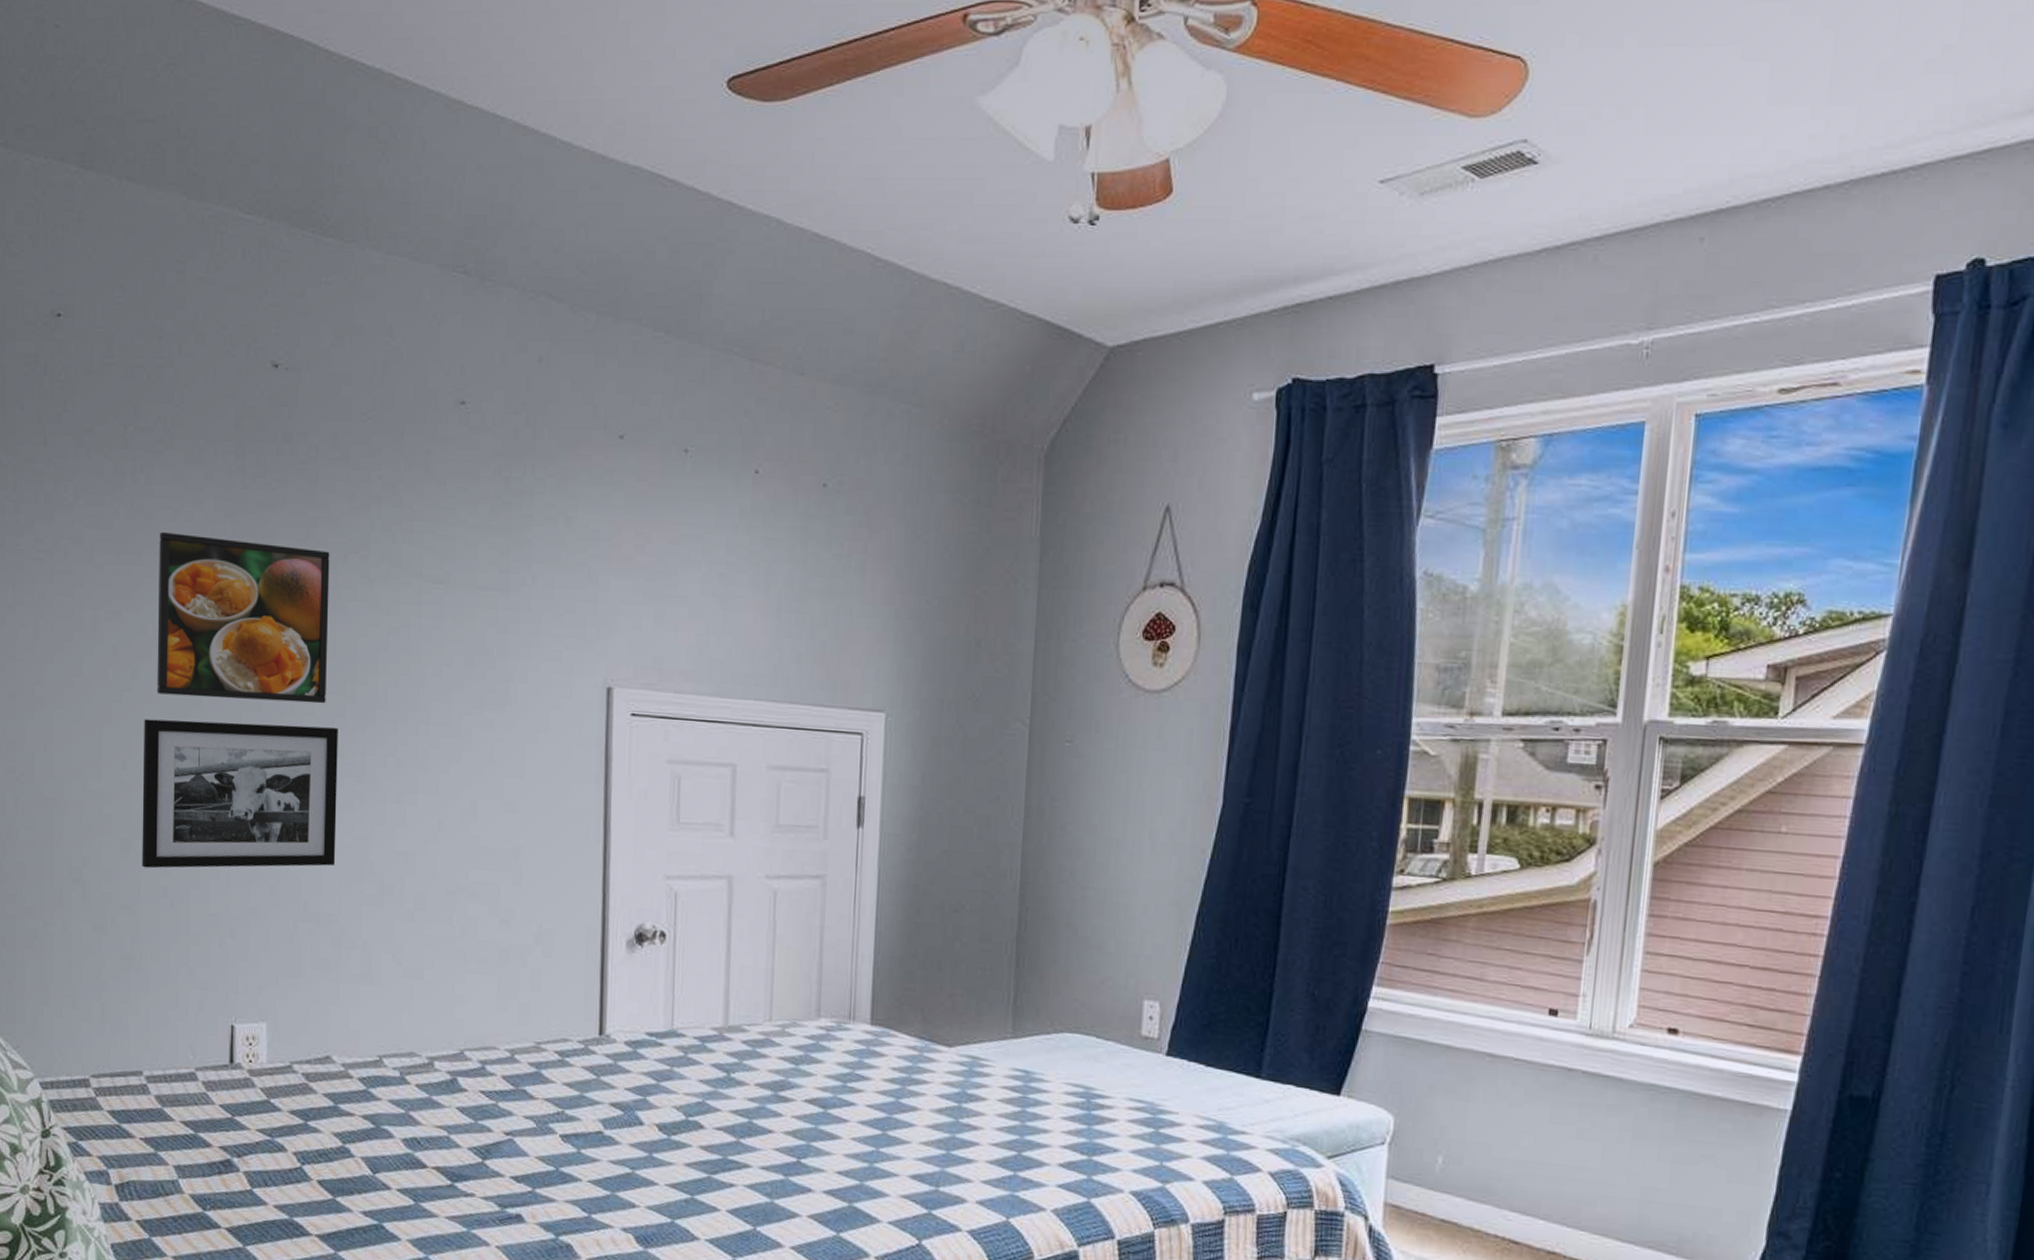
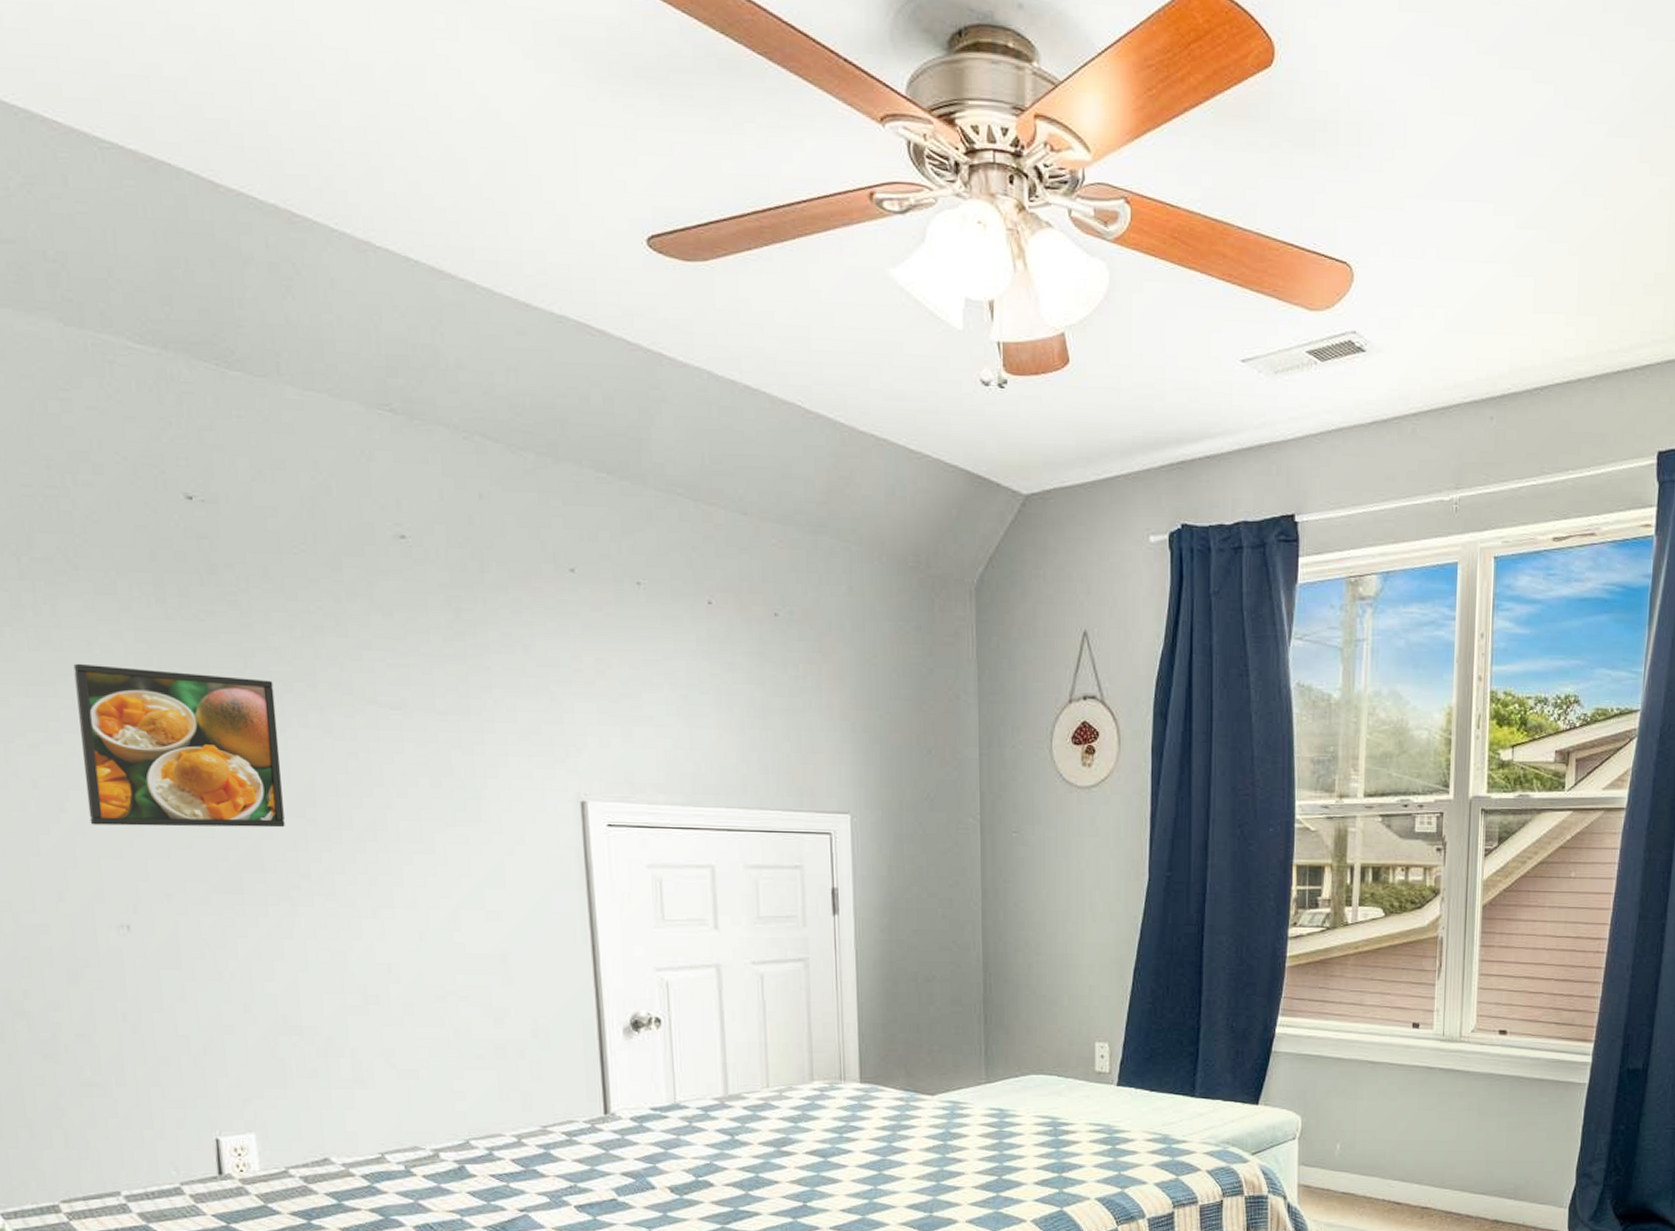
picture frame: present [142,719,338,869] -> none [78,849,313,996]

